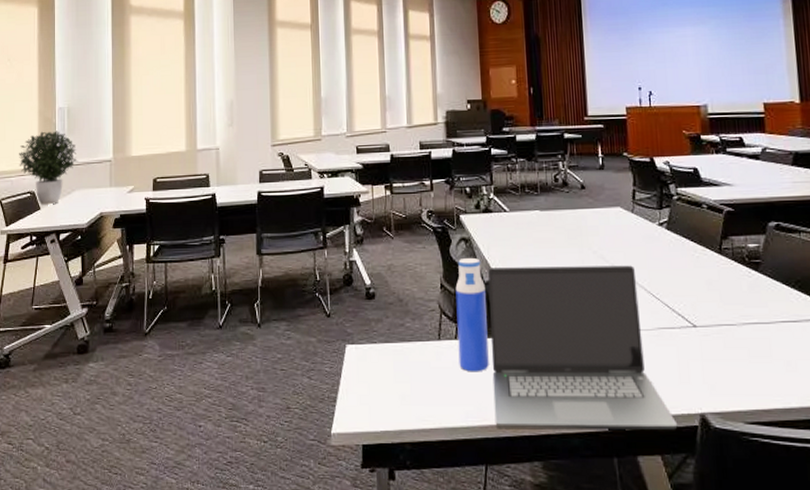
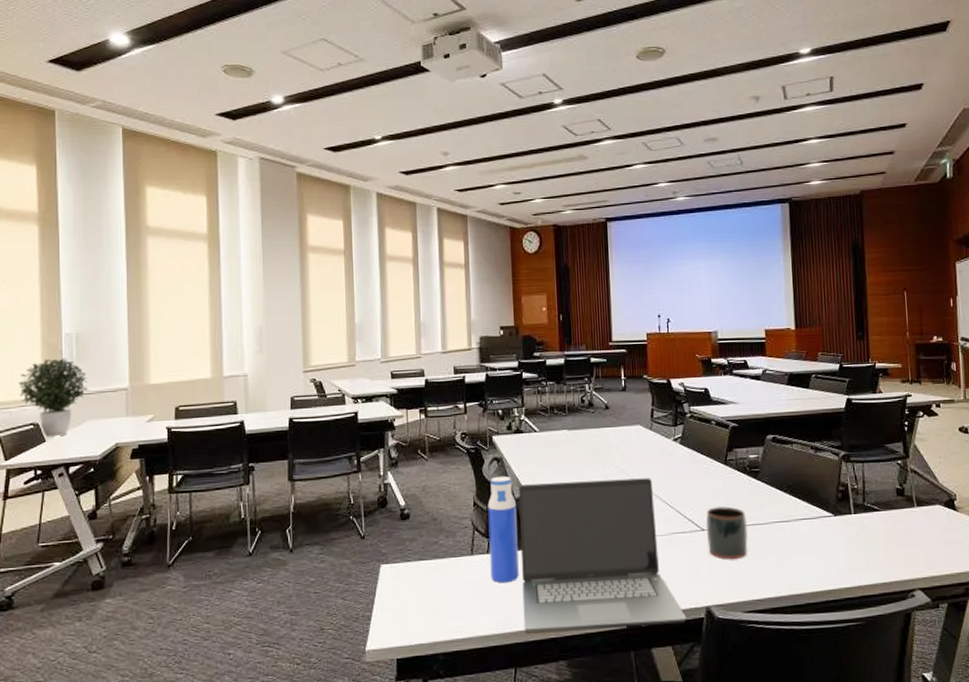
mug: none [698,300,749,362] -> present [705,506,748,560]

